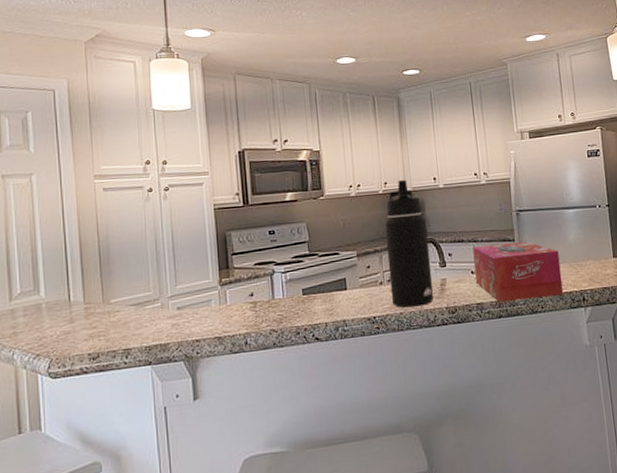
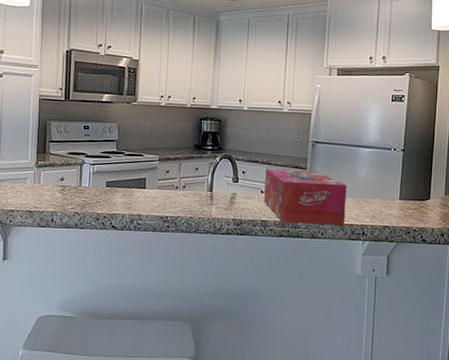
water bottle: present [384,179,434,308] -> none [184,97,227,214]

